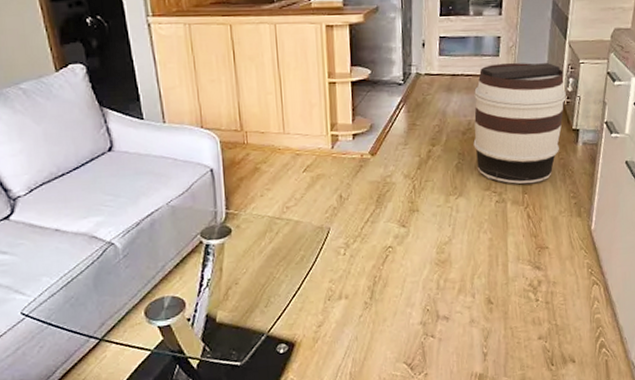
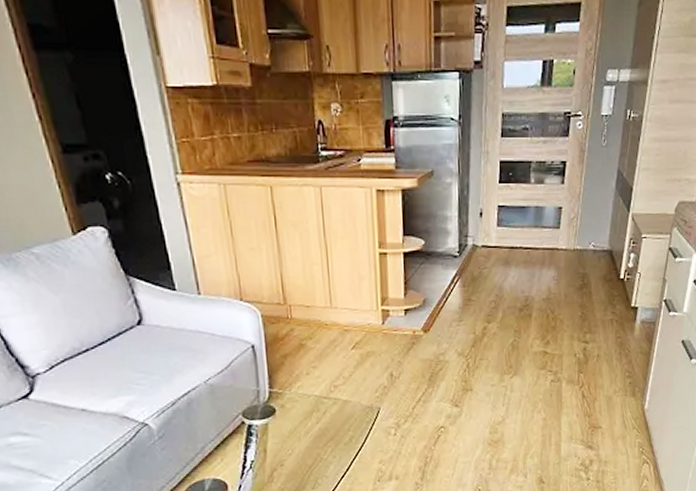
barrel: present [473,63,566,184] -> none [530,236,626,363]

